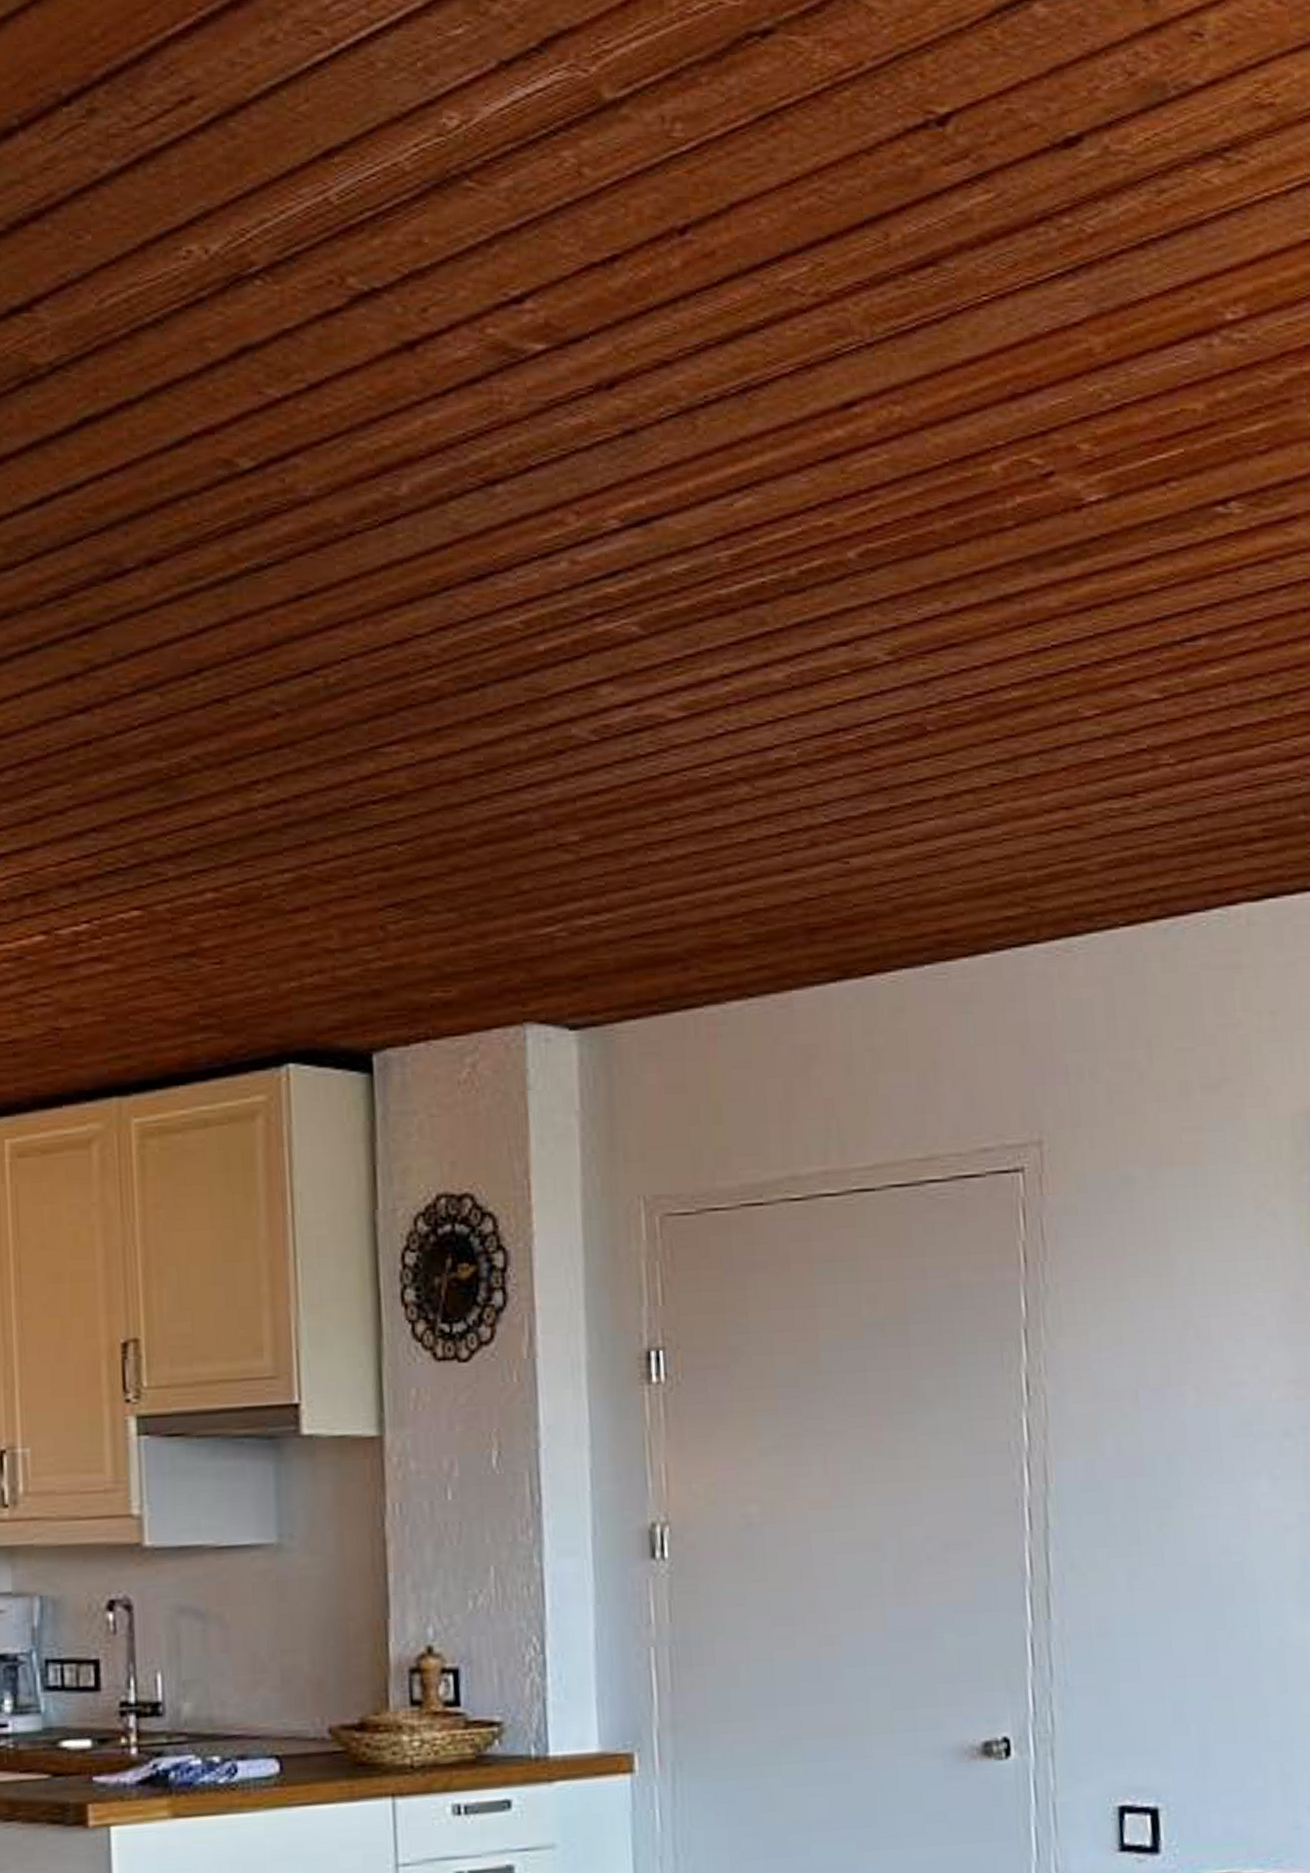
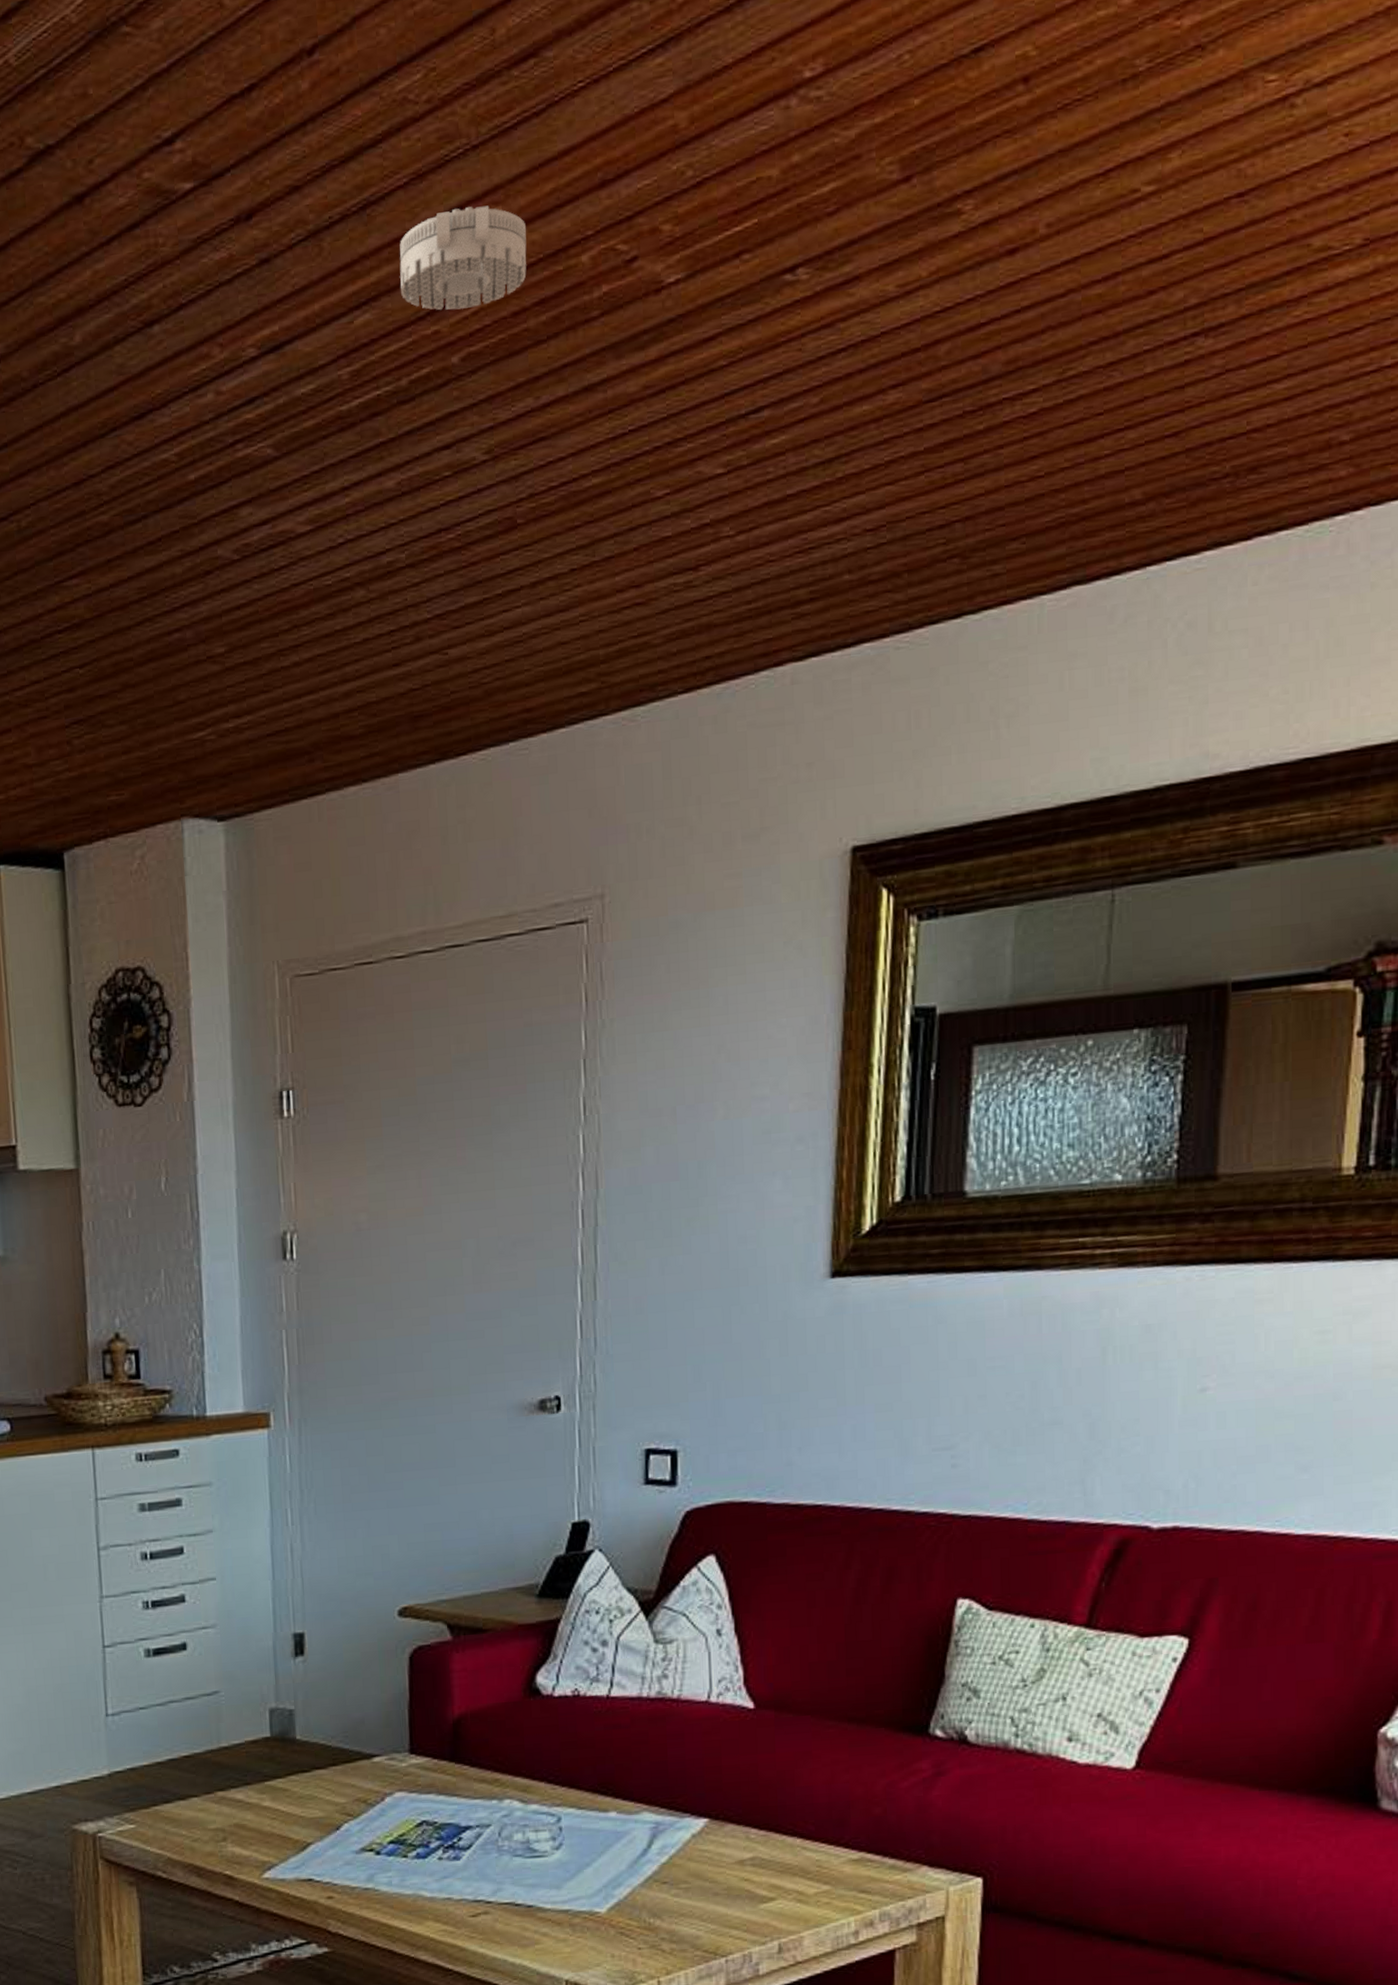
smoke detector: none [786,403,931,504] -> present [399,205,527,311]

